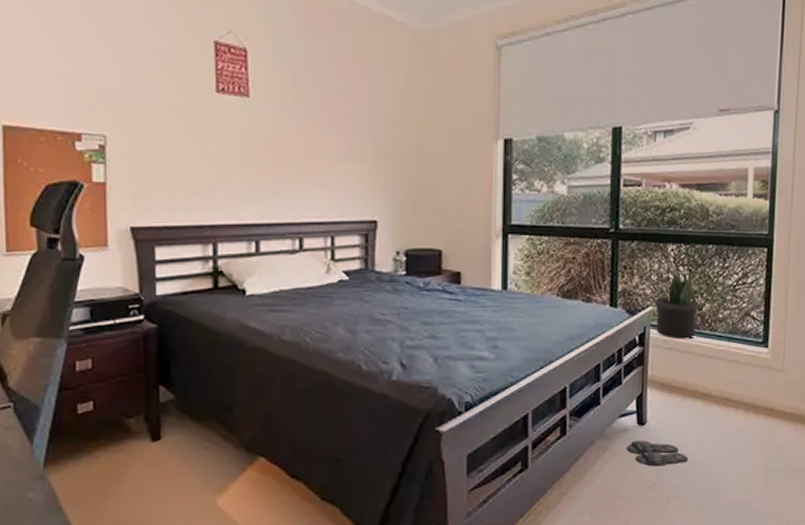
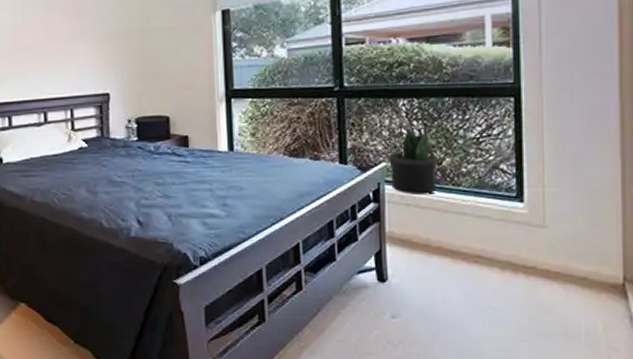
slippers: present [627,440,689,467] -> none [368,297,438,325]

